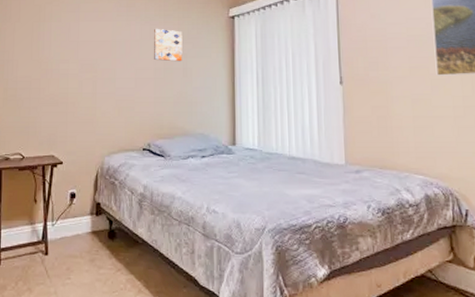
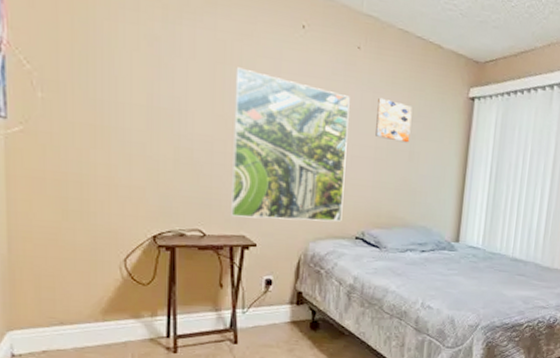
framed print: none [43,22,132,139] -> present [231,67,350,222]

